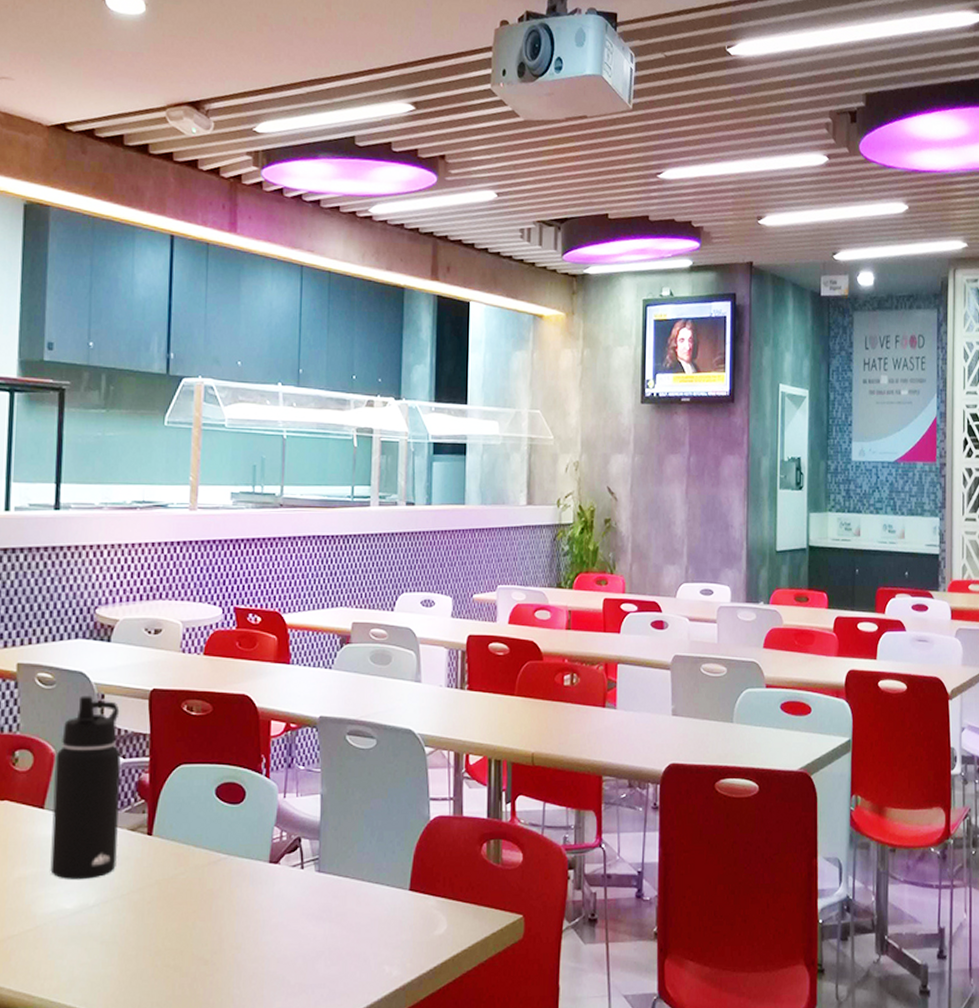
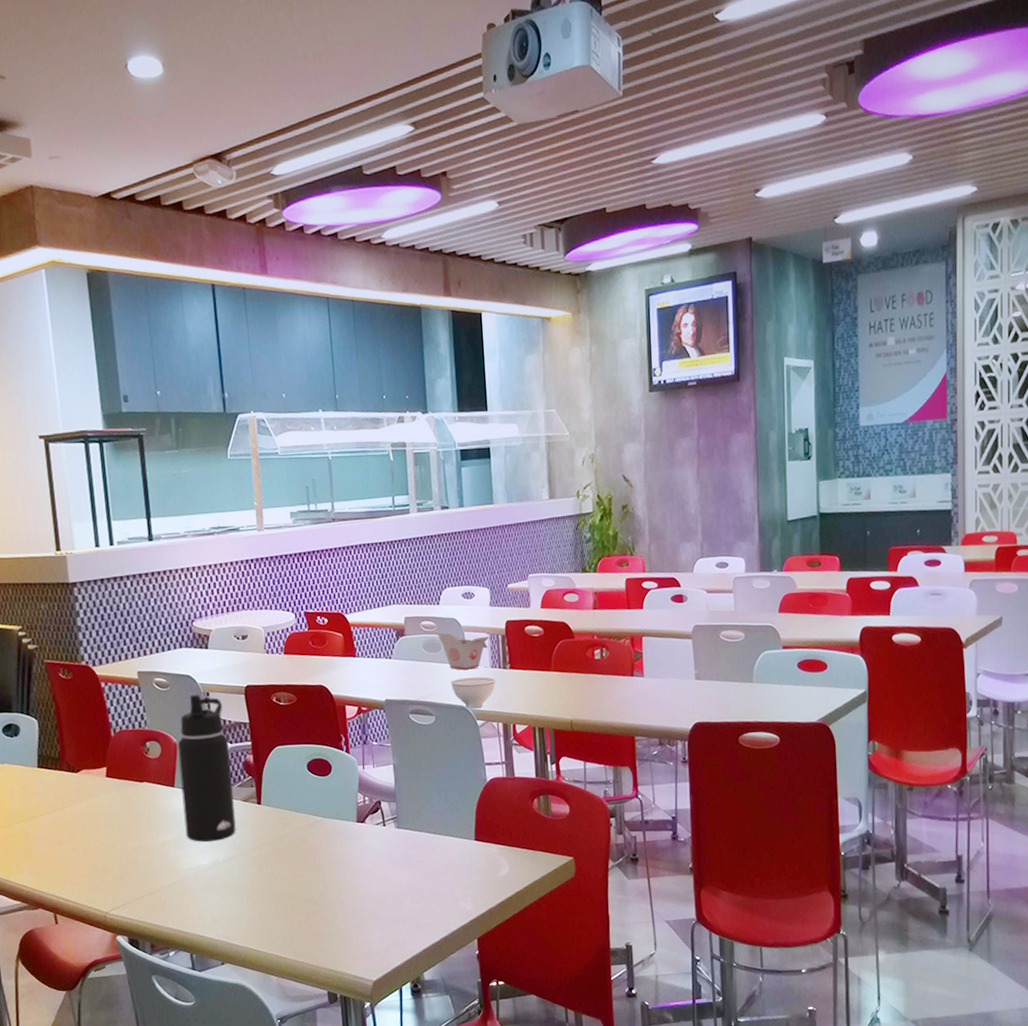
takeout container: none [387,643,448,687] -> present [437,632,490,670]
bowl: none [398,697,451,733] -> present [450,676,496,709]

